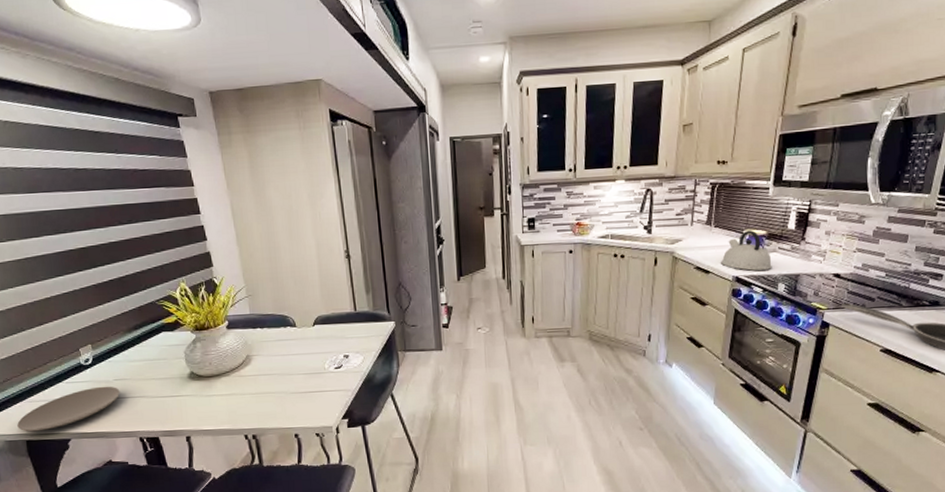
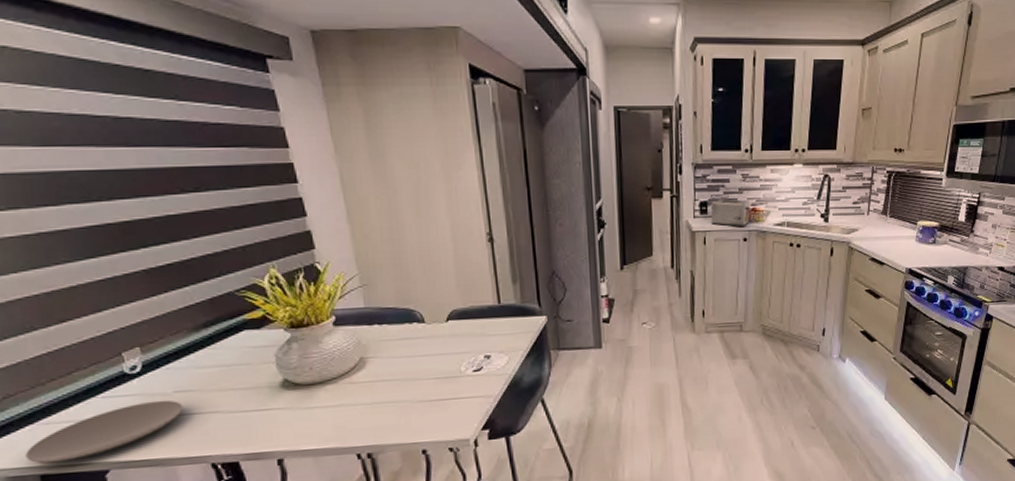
toaster: none [538,215,575,241] -> present [710,199,750,228]
kettle: present [721,230,772,271] -> none [895,222,943,263]

